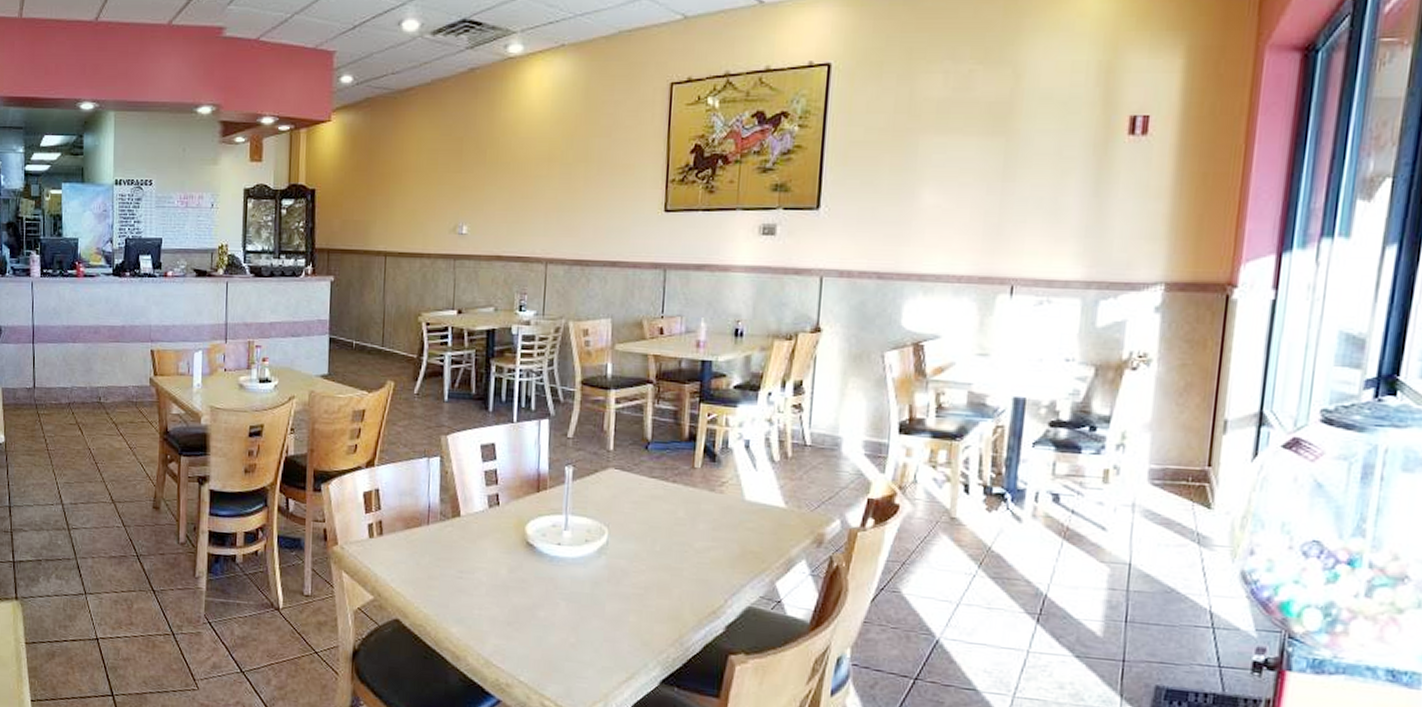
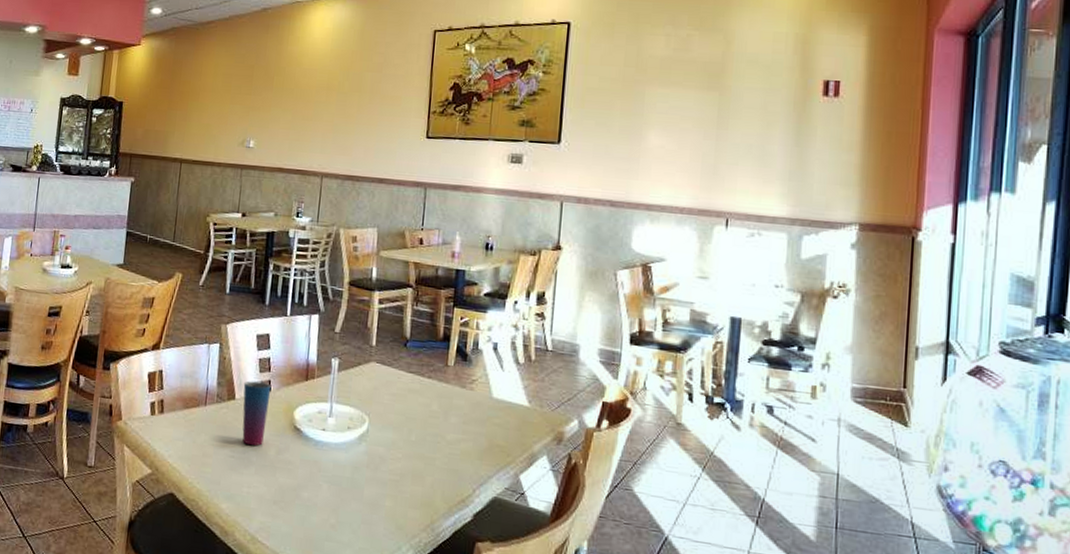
cup: none [468,495,500,566] -> present [242,381,272,446]

